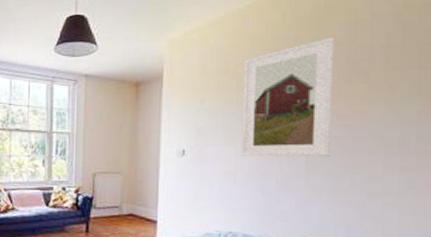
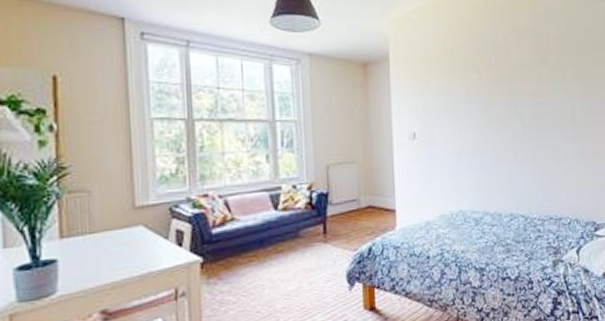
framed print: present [241,37,335,157] -> none [458,25,528,136]

